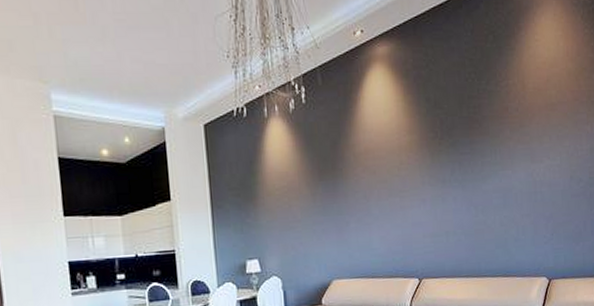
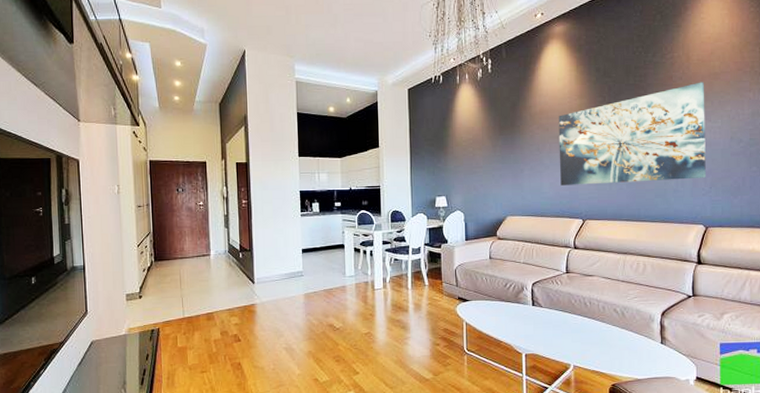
wall art: none [386,113,547,239] -> present [558,82,706,186]

